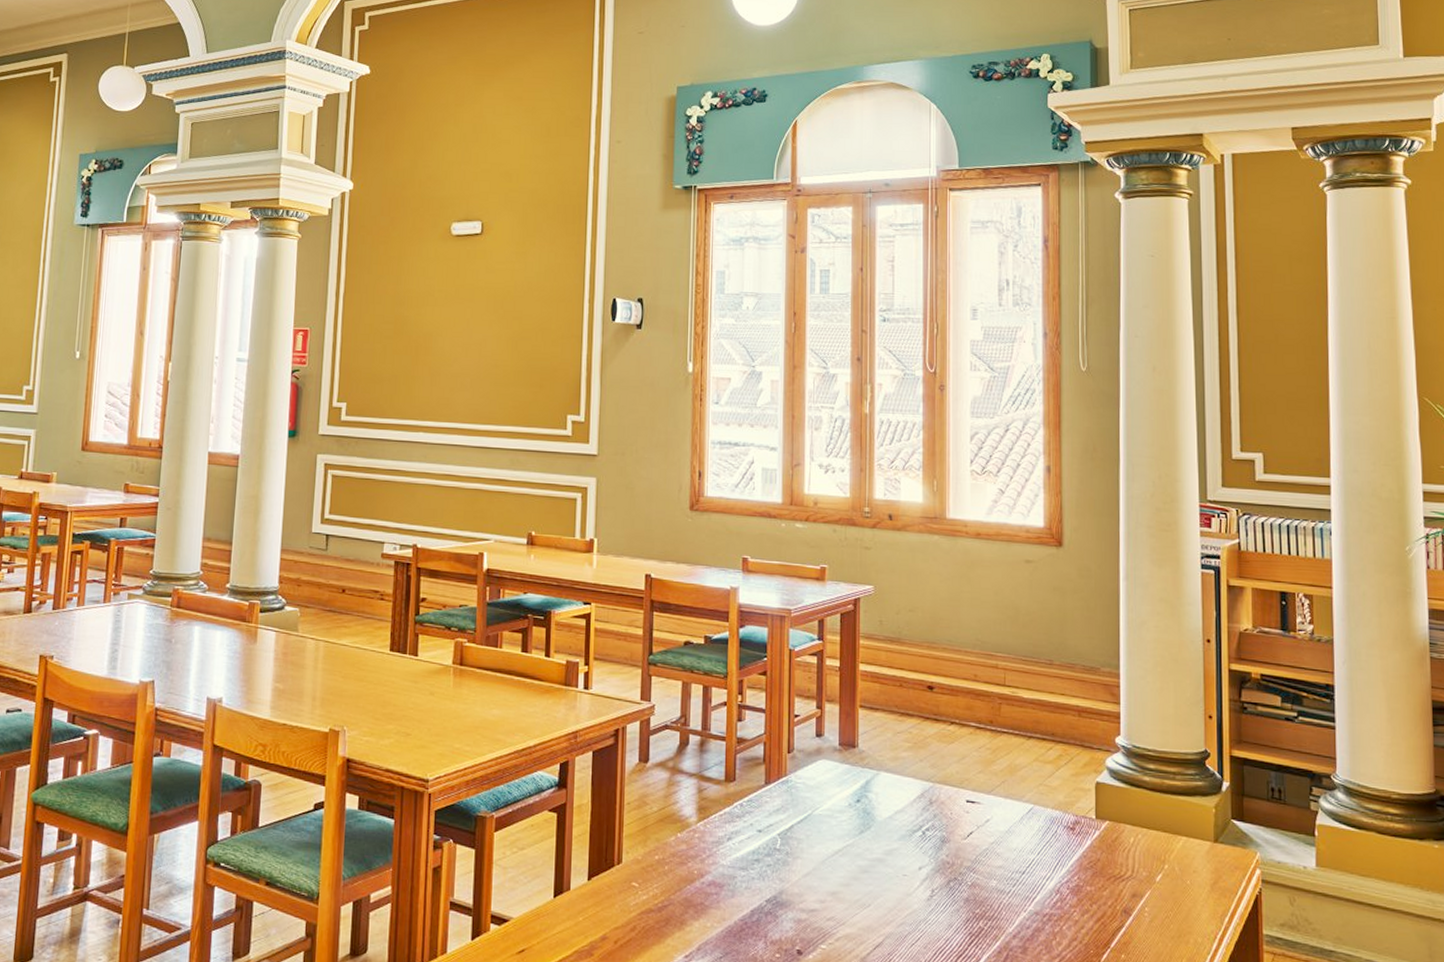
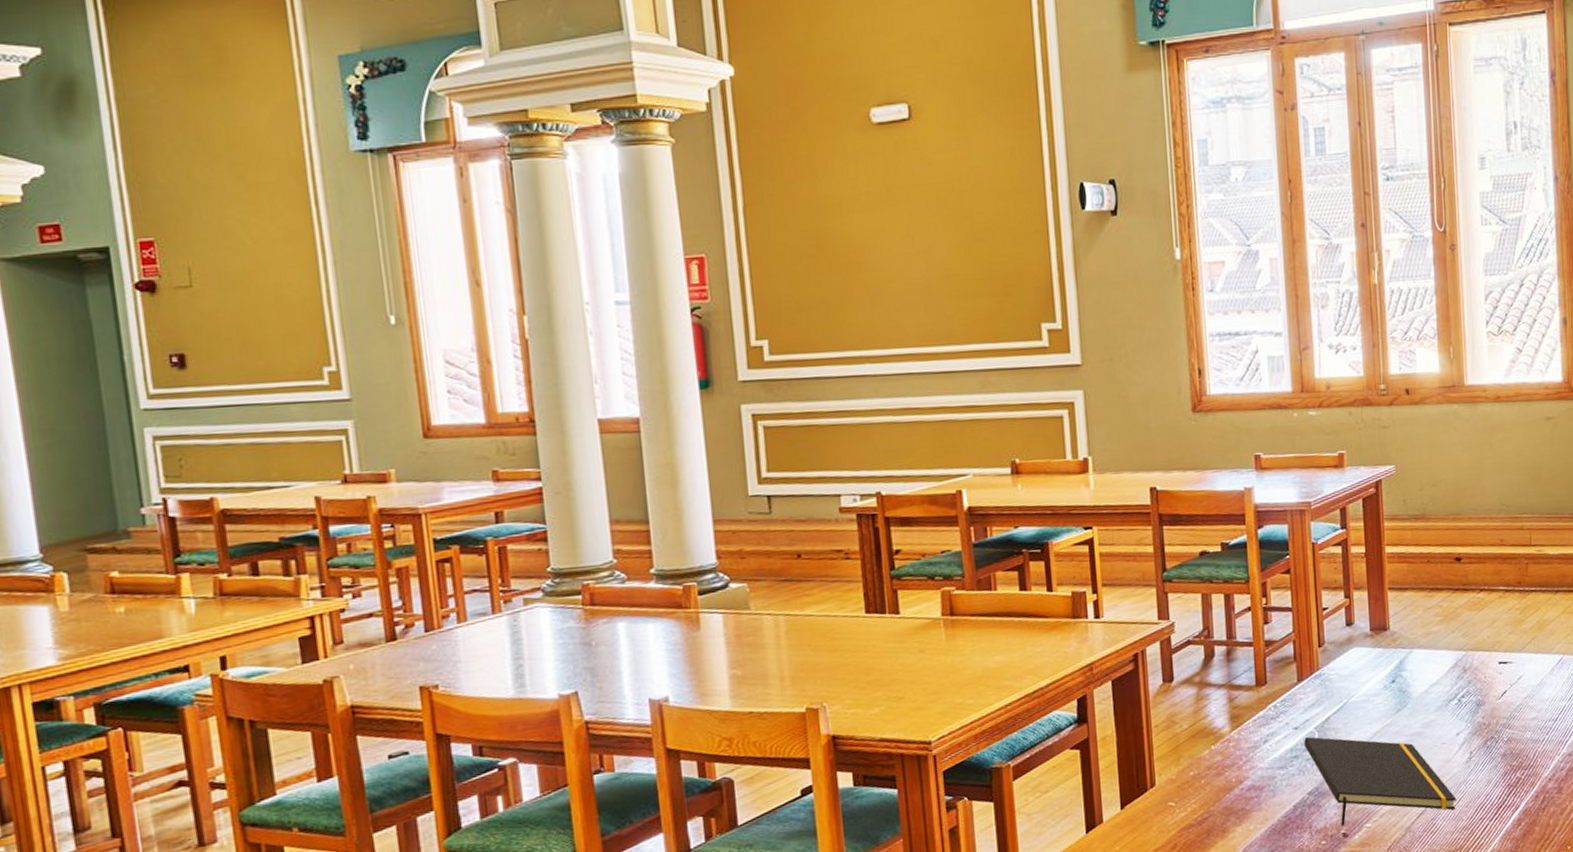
notepad: none [766,842,916,949] -> present [1304,737,1457,826]

